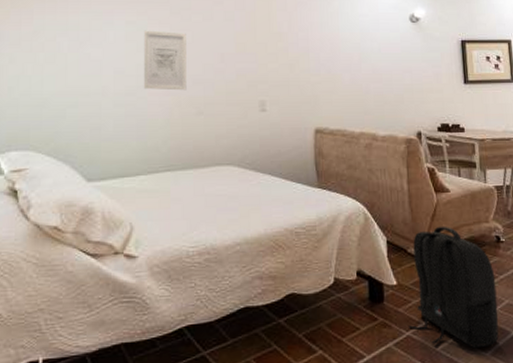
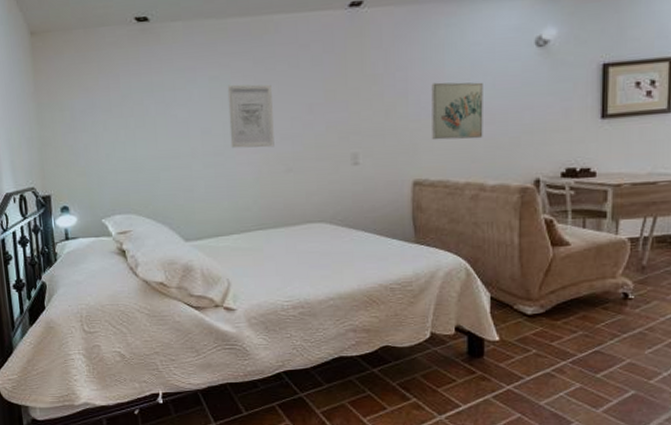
wall art: none [329,44,373,94] -> present [431,82,483,140]
backpack: present [409,226,499,349] -> none [510,281,617,405]

